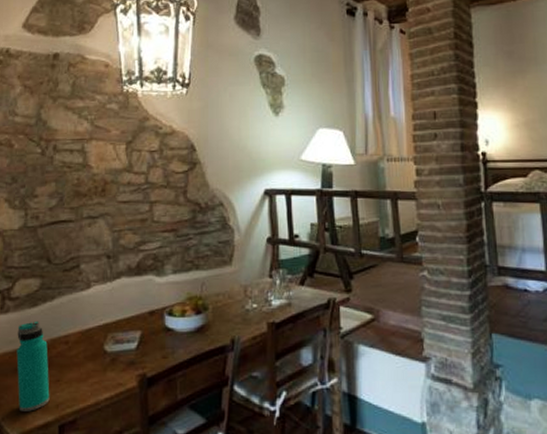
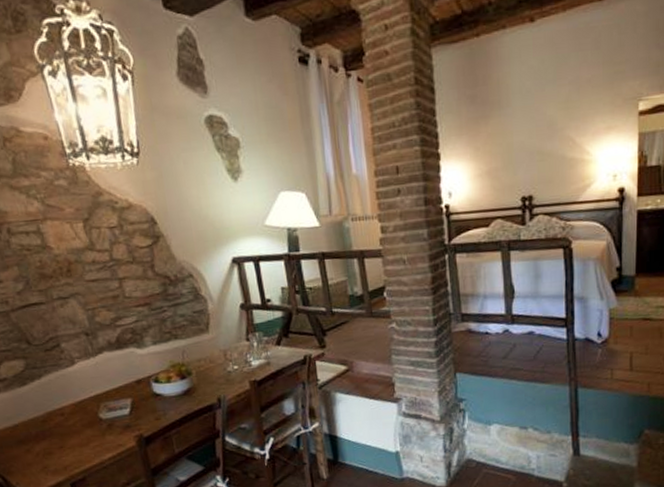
water bottle: present [16,321,50,412] -> none [12,398,57,476]

